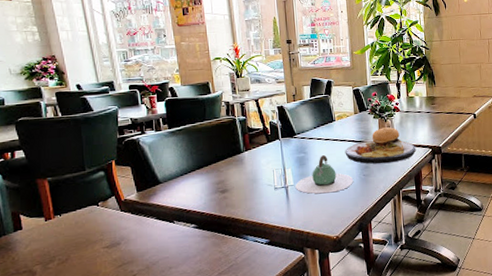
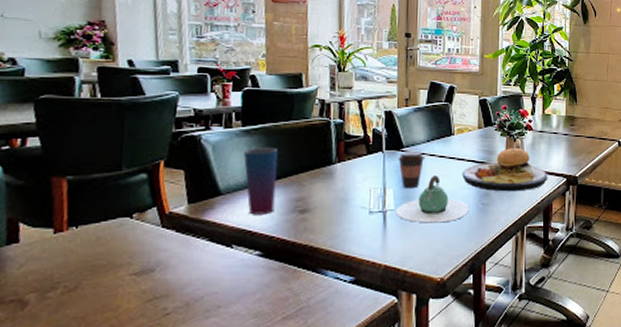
cup: none [172,143,202,197] -> present [243,147,278,215]
coffee cup: none [292,136,314,168] -> present [398,150,426,189]

